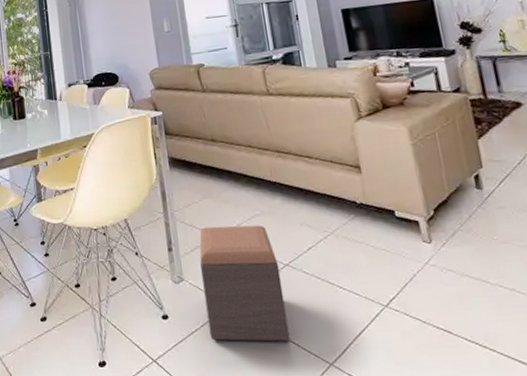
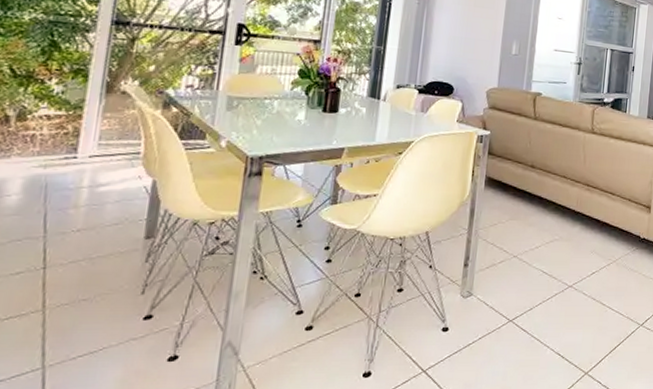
footstool: present [199,225,290,342] -> none [485,246,564,354]

